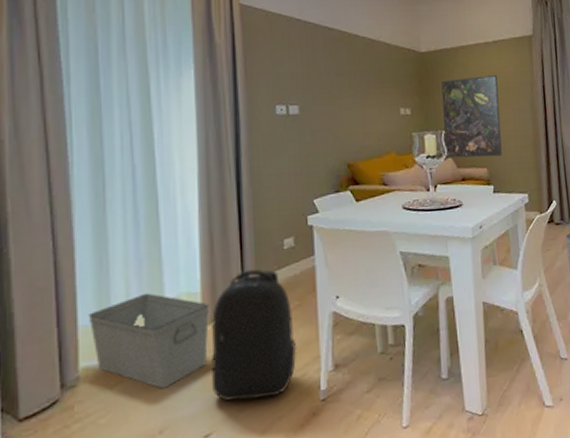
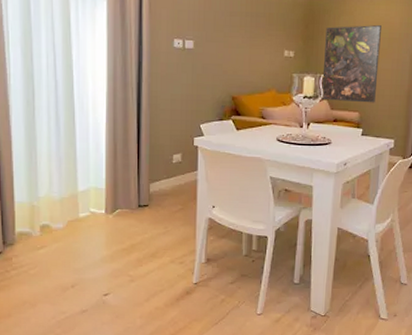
storage bin: present [88,293,210,389] -> none [21,183,112,256]
backpack: present [212,269,297,401] -> none [112,175,178,275]

